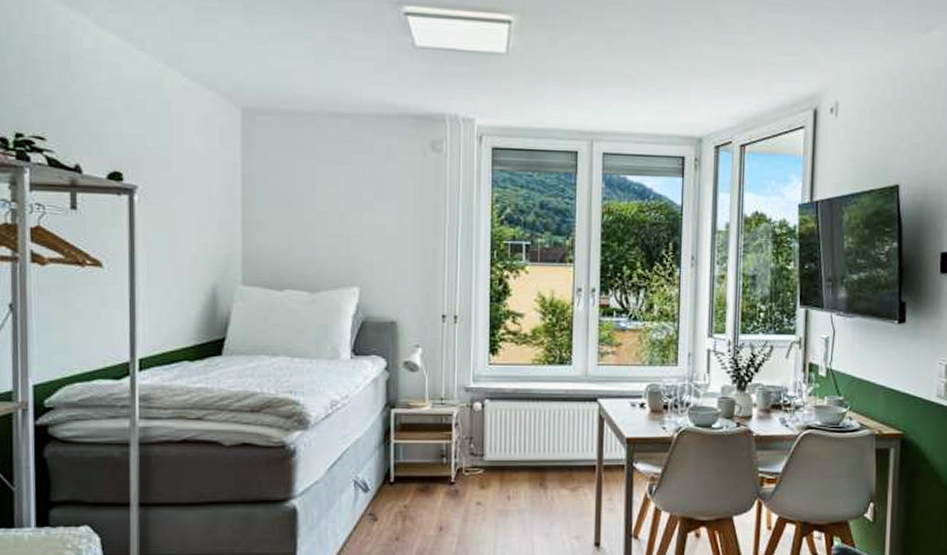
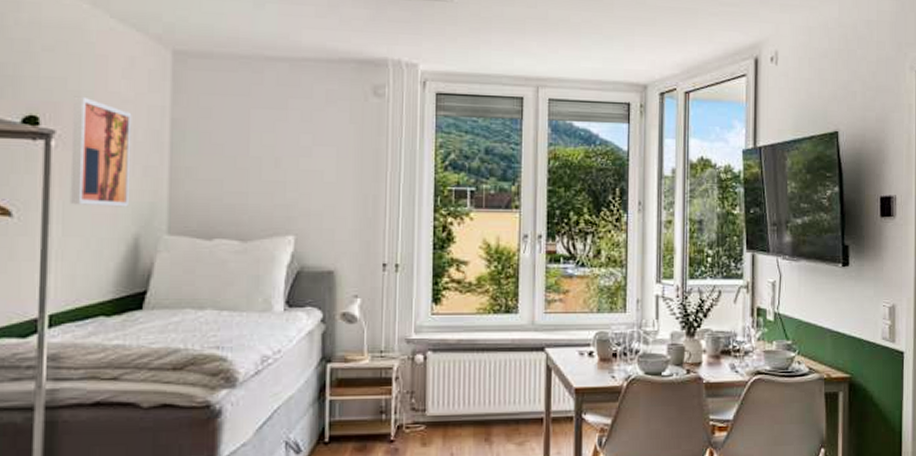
wall art: none [152,153,207,259] -> present [69,96,132,207]

